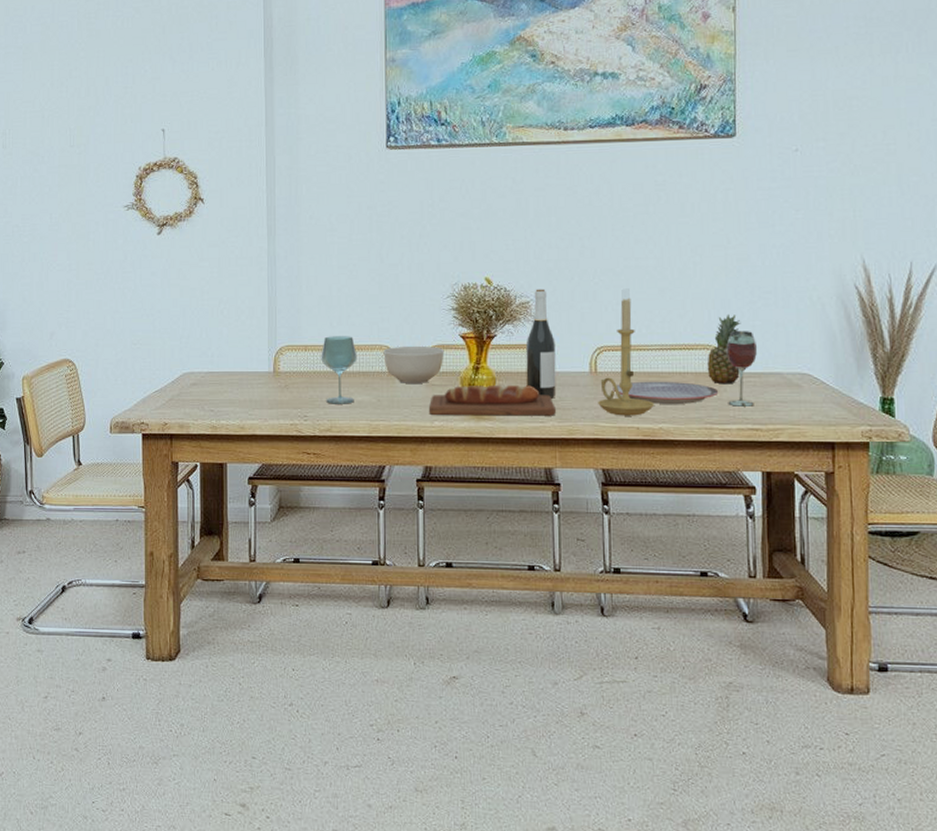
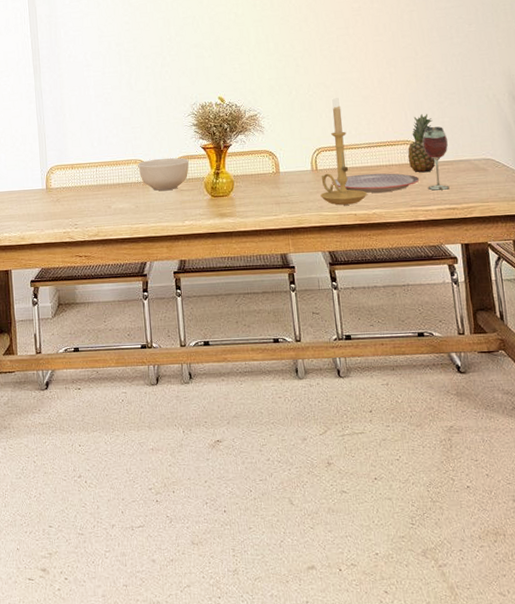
wine glass: present [321,336,358,404] -> none [85,154,117,213]
bread loaf: present [428,385,557,416] -> none [179,185,287,216]
wine bottle: present [525,289,557,399] -> none [256,103,285,195]

